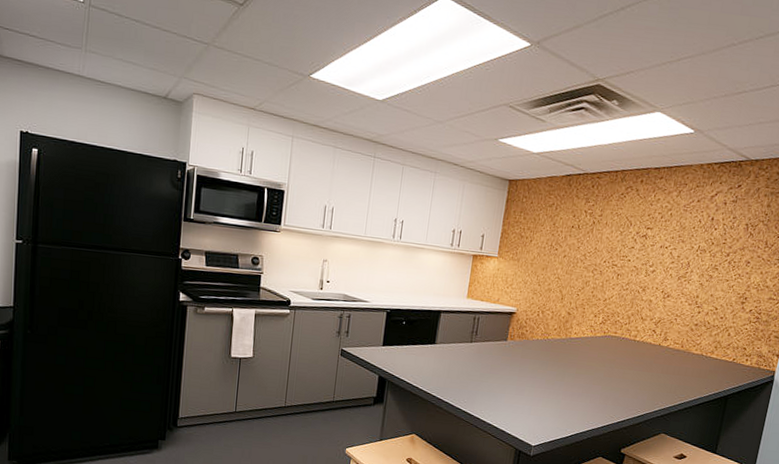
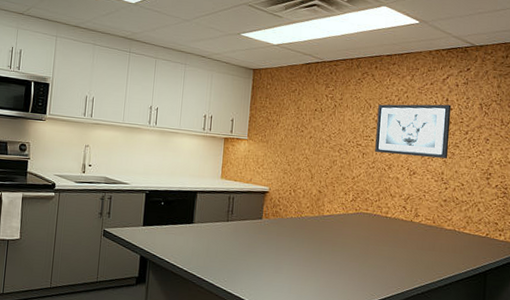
wall art: none [630,222,717,281] -> present [375,104,452,159]

